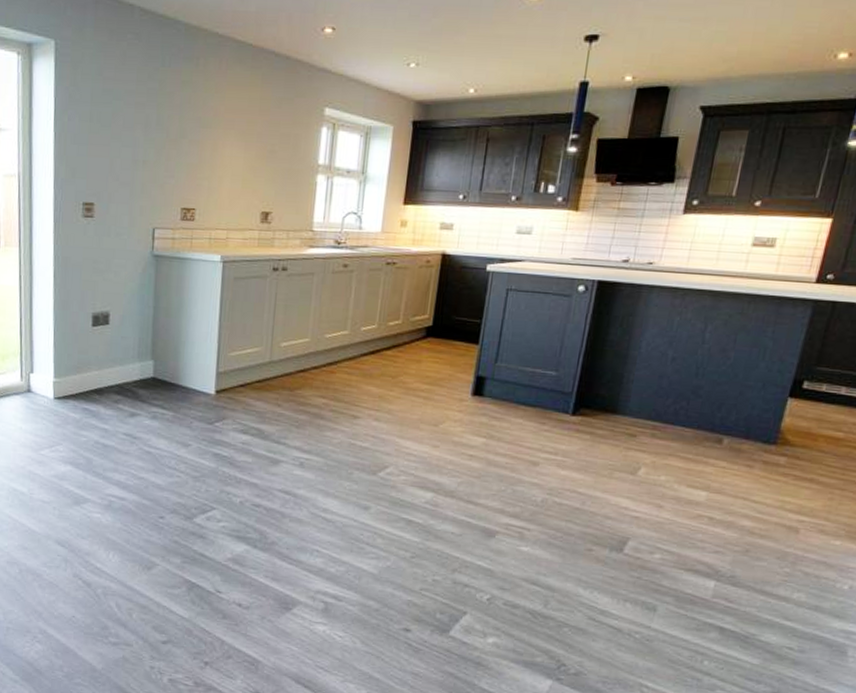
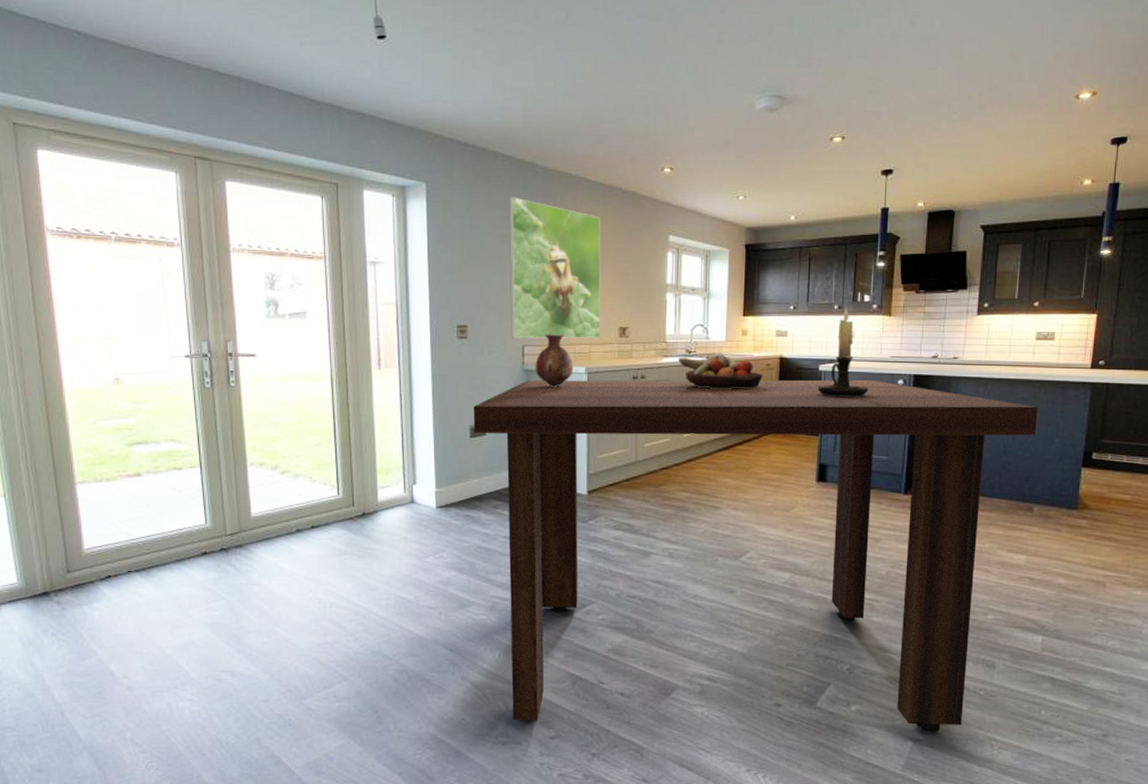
dining table: none [96,266,744,673] -> present [473,379,1038,732]
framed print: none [141,58,248,223] -> present [508,197,601,339]
vase: none [165,216,208,276] -> present [535,334,574,387]
fruit bowl: none [326,245,421,288] -> present [679,353,763,389]
candle holder: none [483,198,542,303] -> present [818,306,868,398]

